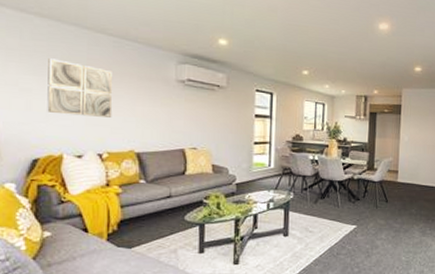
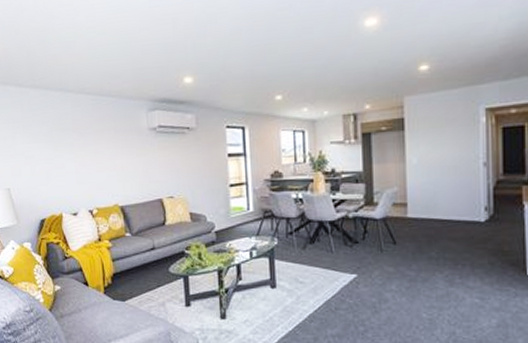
wall art: present [47,58,113,118] -> none [43,125,97,176]

